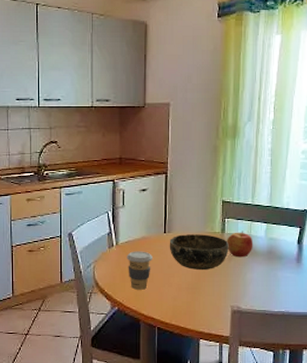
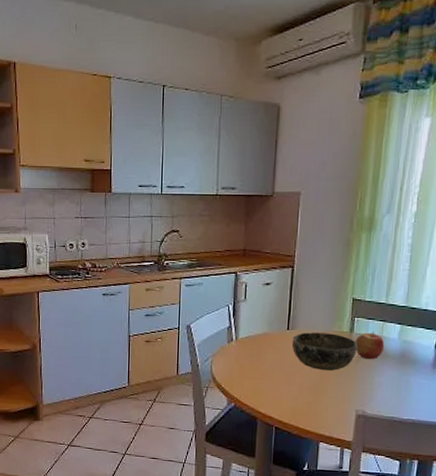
coffee cup: present [127,251,152,290] -> none [246,347,274,387]

